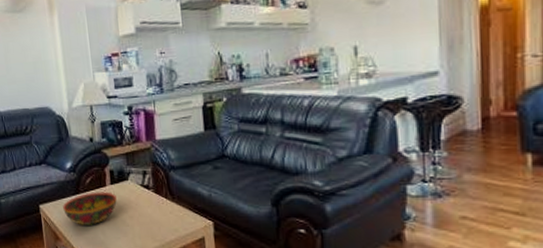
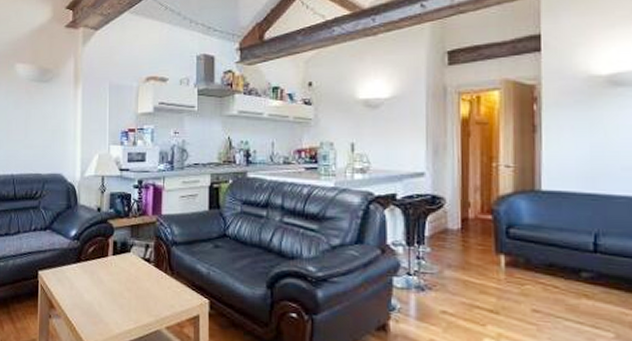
bowl: present [63,191,117,225] -> none [62,261,117,296]

